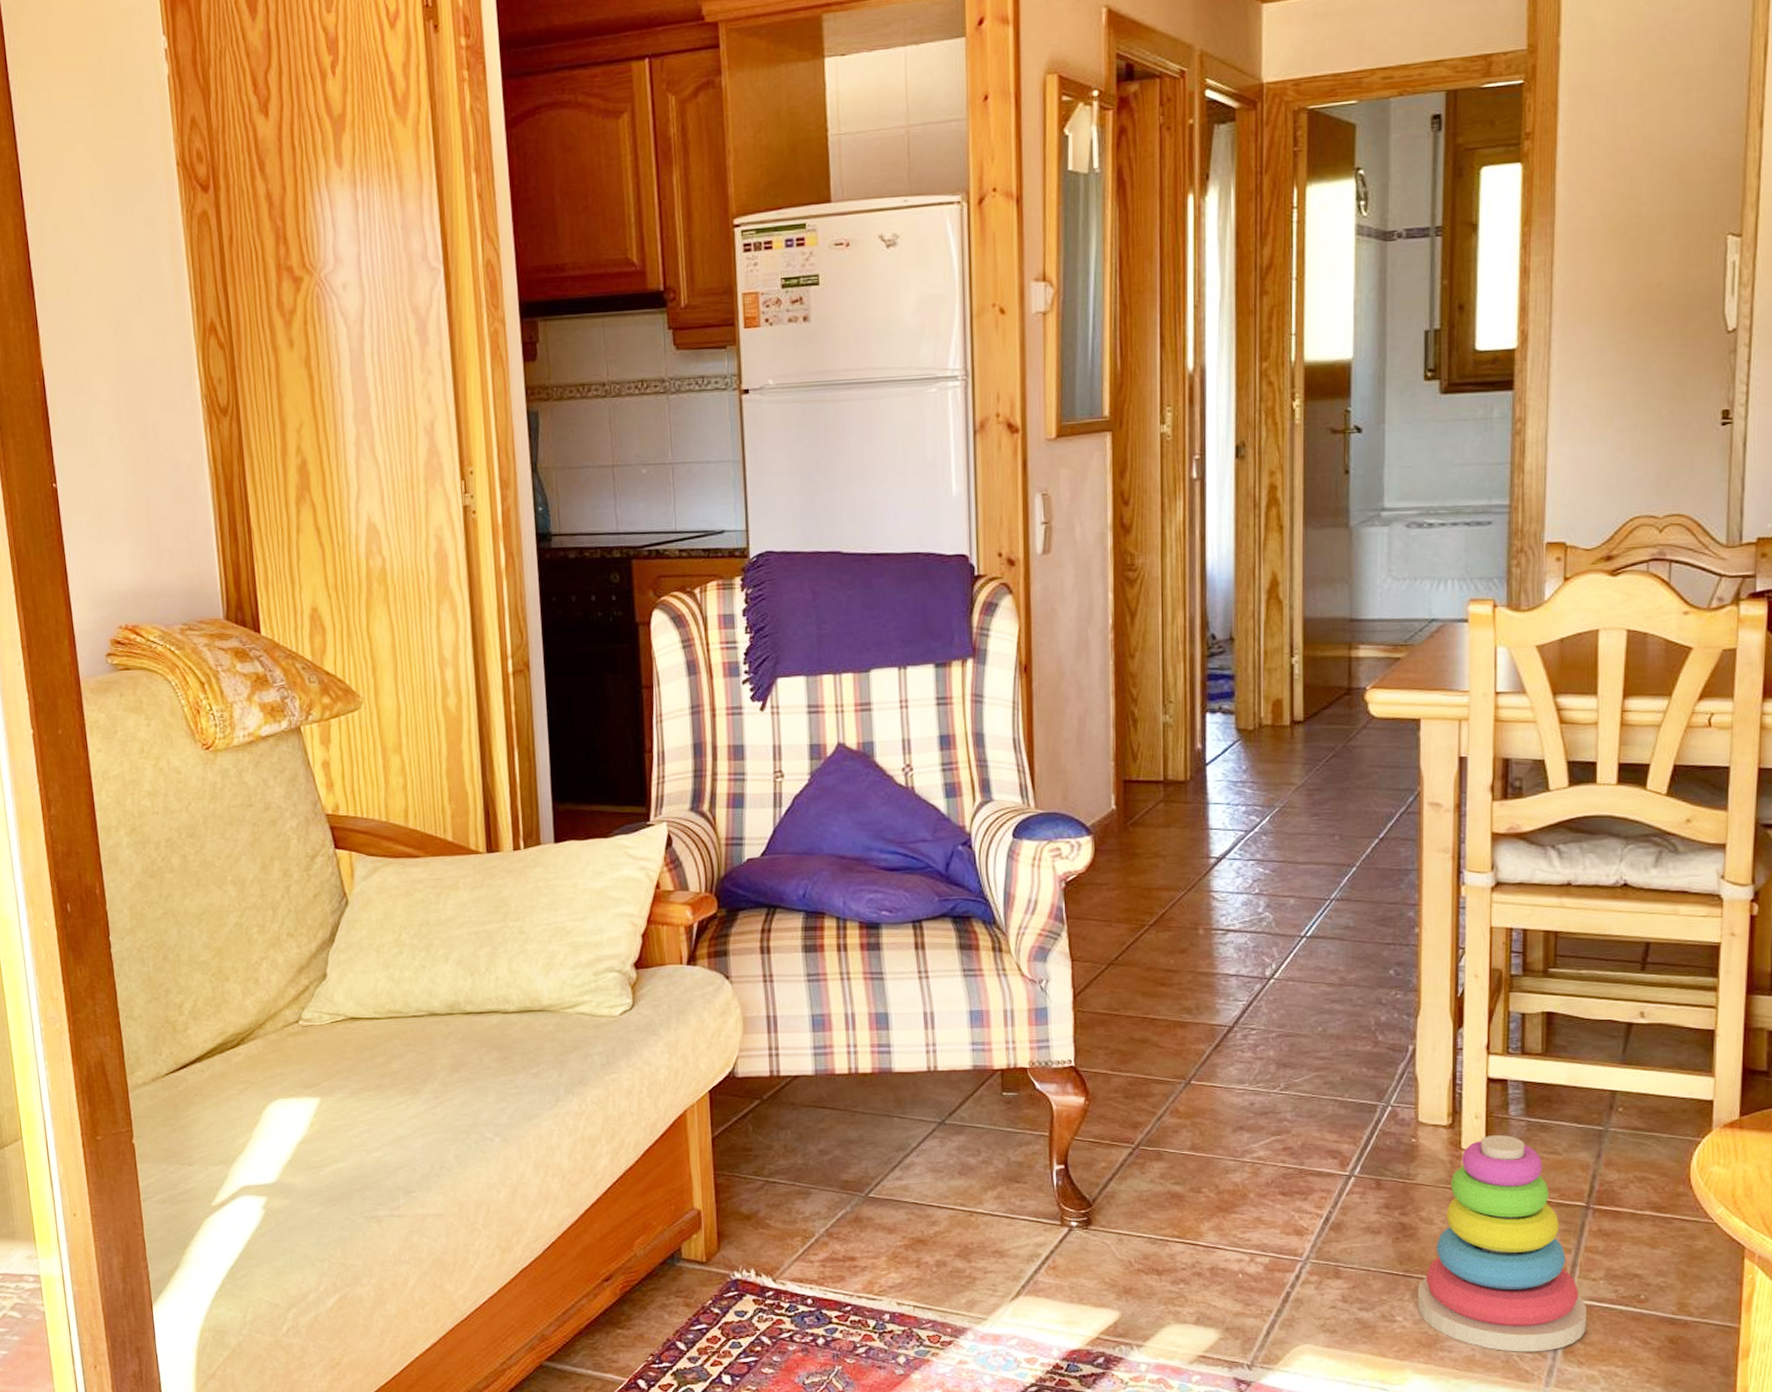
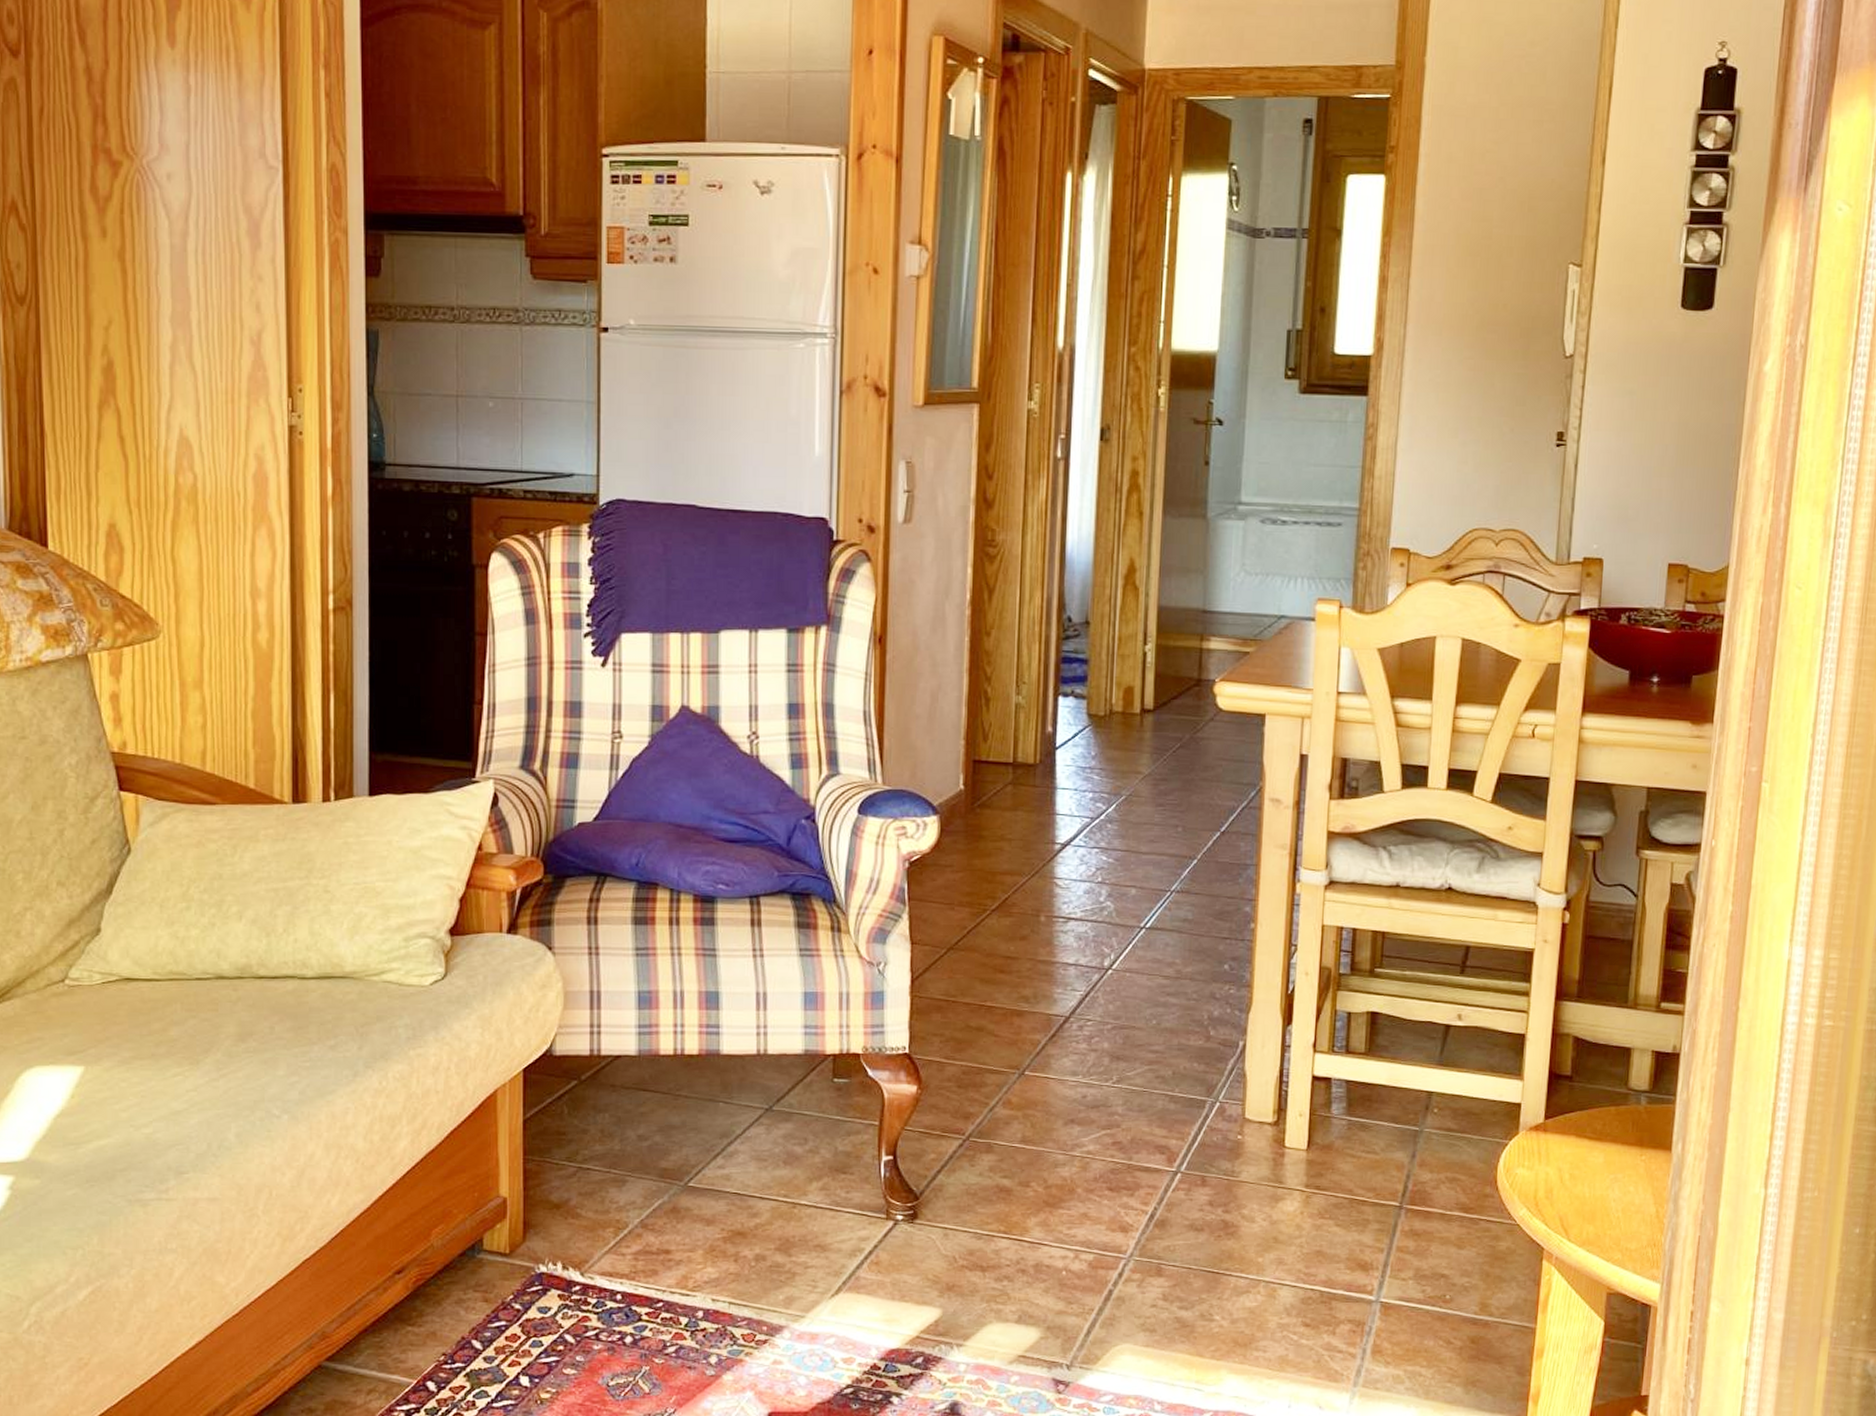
stacking toy: present [1417,1135,1586,1352] -> none [1235,1134,1395,1352]

